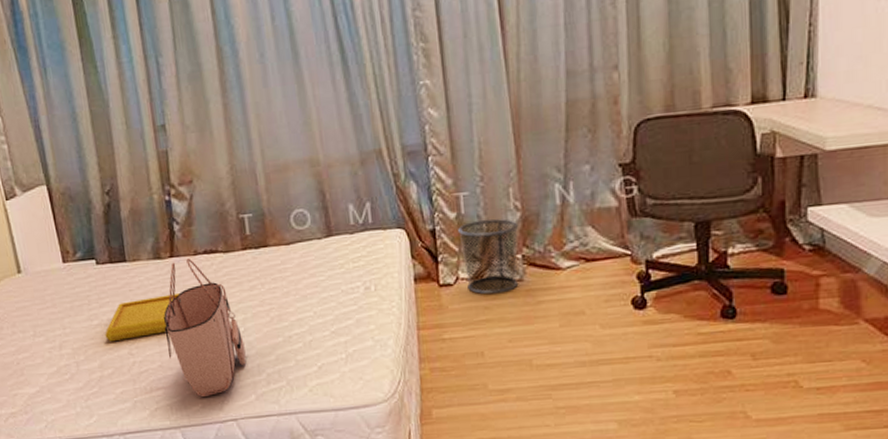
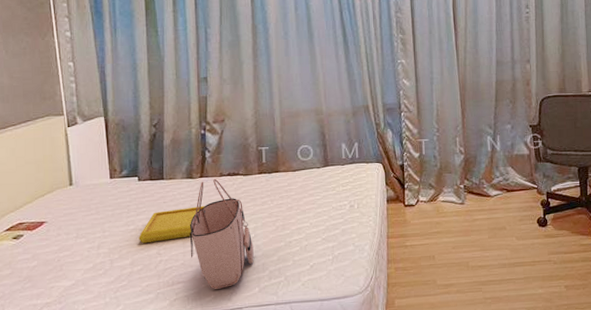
waste bin: present [458,219,519,295] -> none [420,159,462,213]

